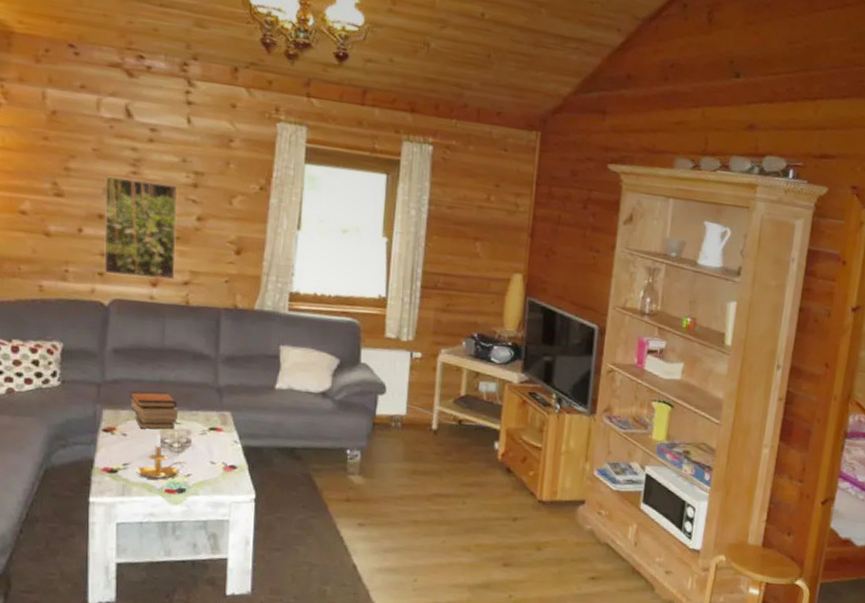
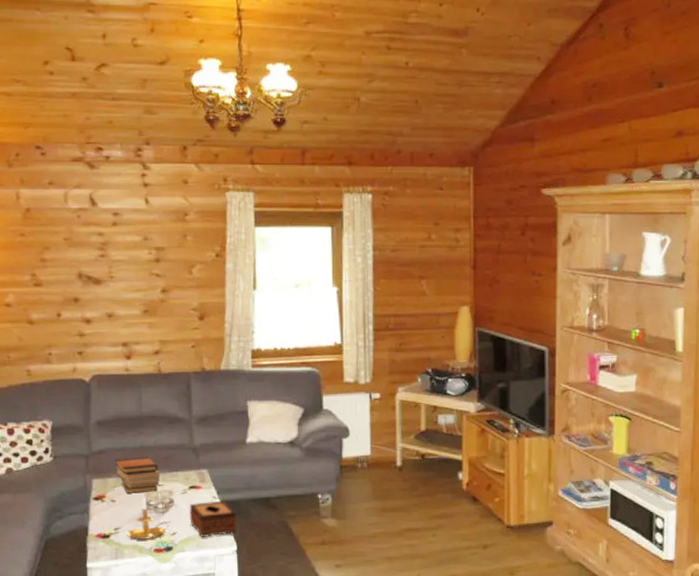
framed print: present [104,176,178,280] -> none [78,262,146,352]
tissue box: none [206,445,258,482] -> present [189,500,237,537]

